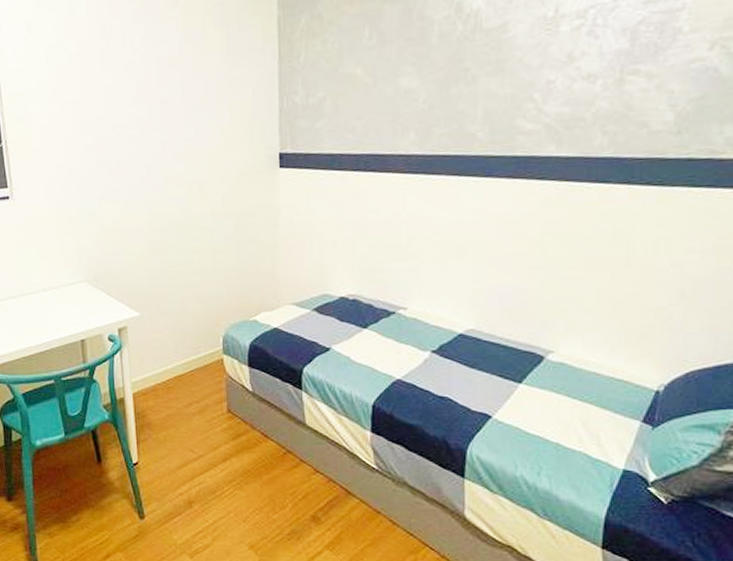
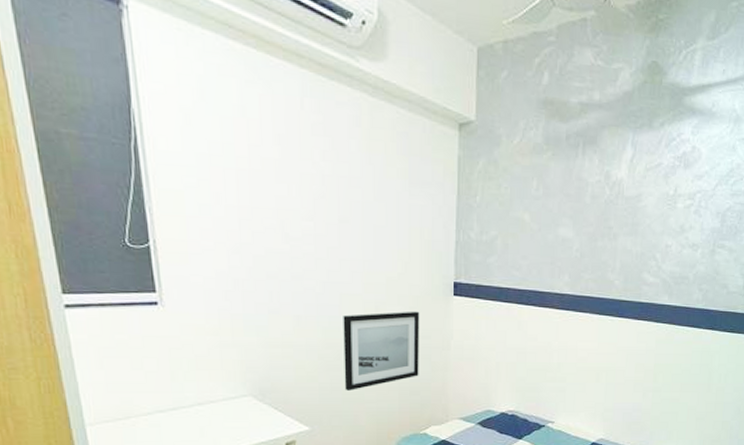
wall art: none [167,187,246,275] -> present [343,311,420,390]

